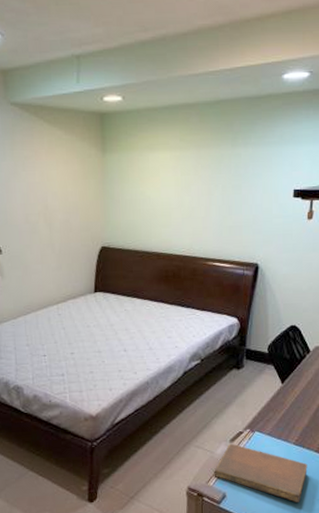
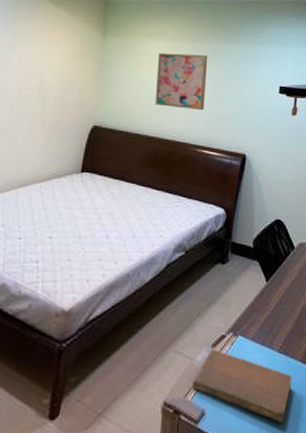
wall art: none [161,163,215,223] -> present [155,52,208,111]

